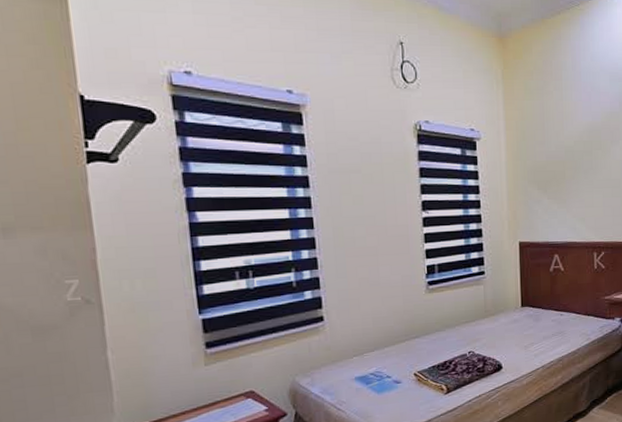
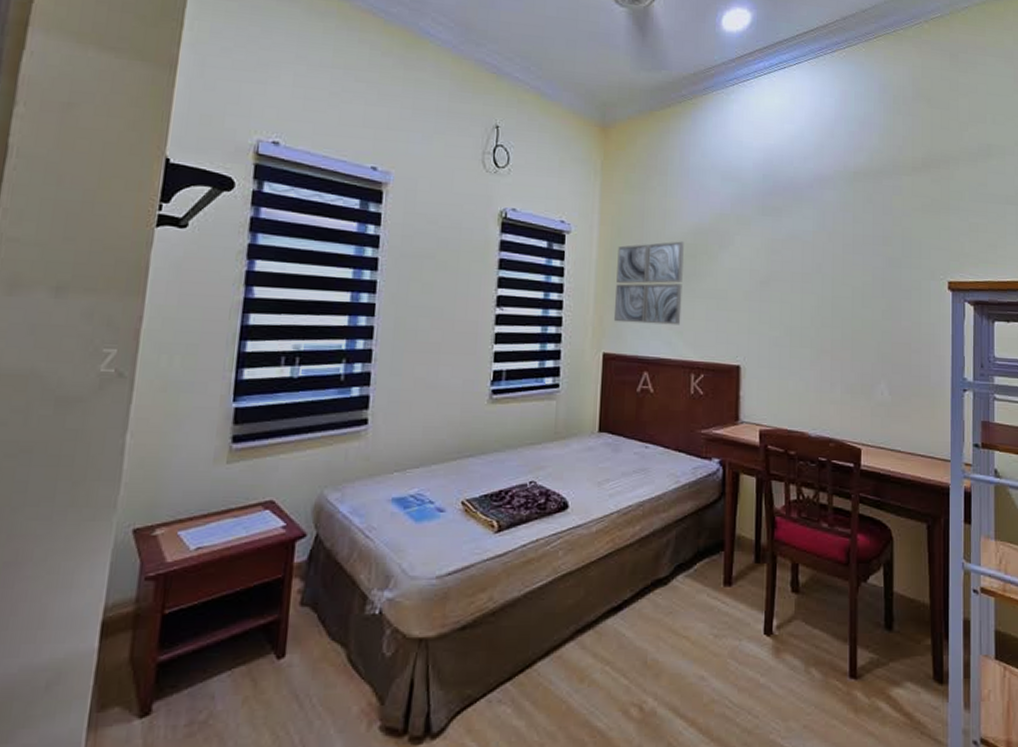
wall art: none [524,139,583,215] -> present [613,241,684,325]

